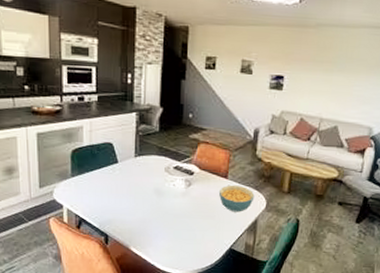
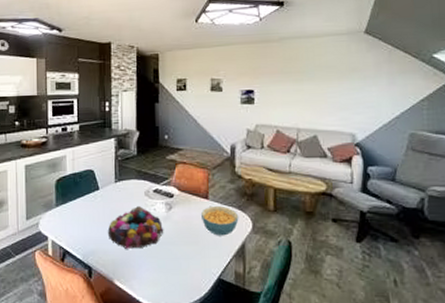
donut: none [126,181,182,220] -> present [108,206,164,249]

